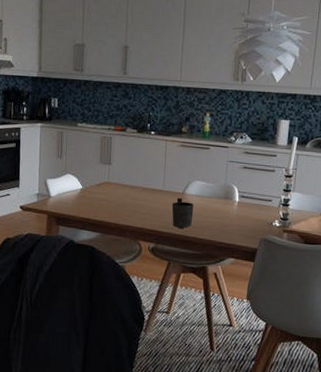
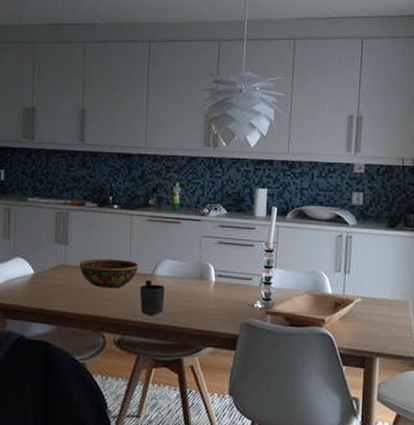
bowl: none [120,178,172,204] -> present [79,259,139,289]

